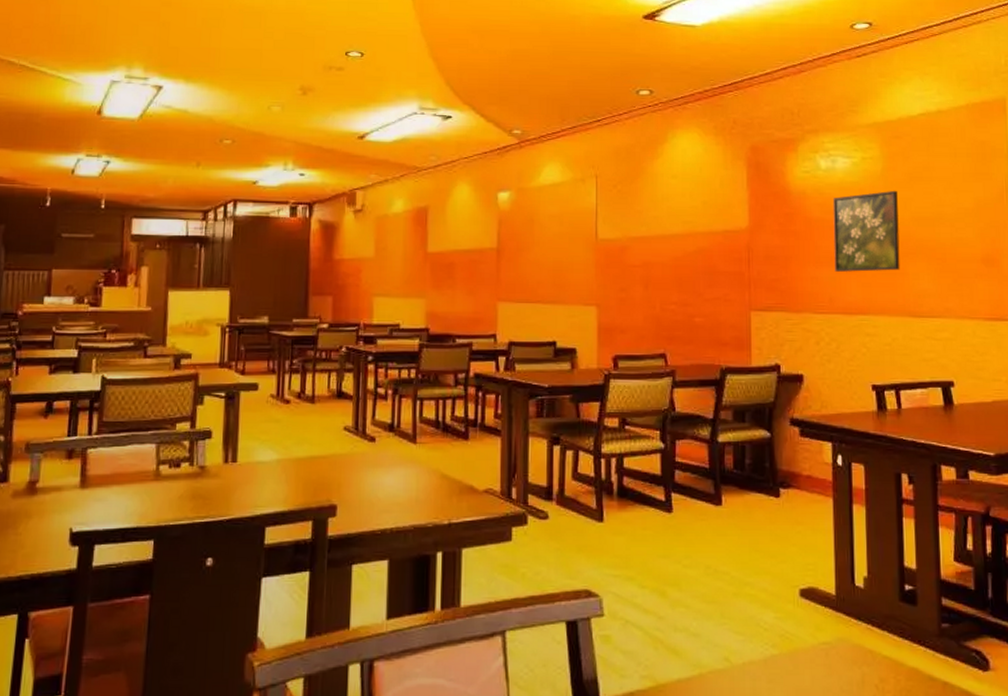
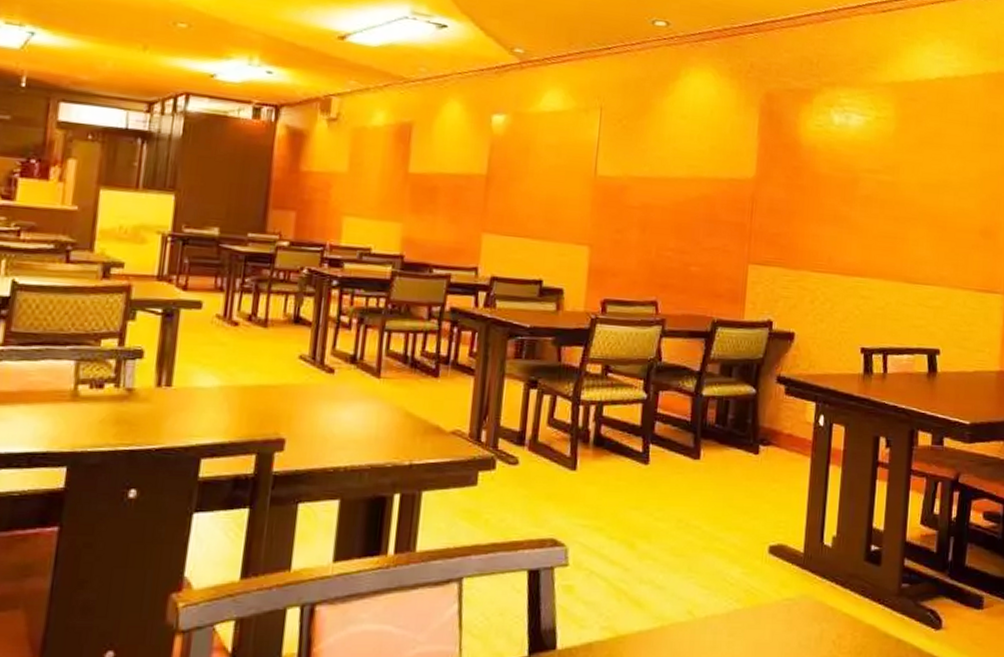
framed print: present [832,190,900,272] -> none [837,153,907,235]

